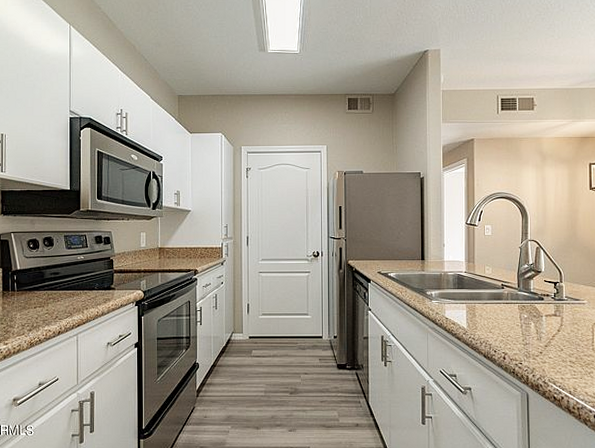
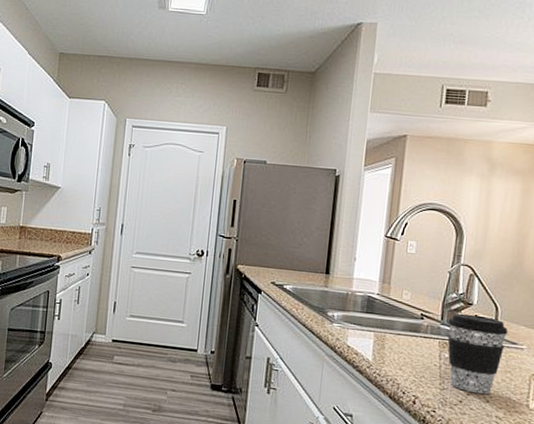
coffee cup: none [523,280,572,345] -> present [447,313,509,394]

